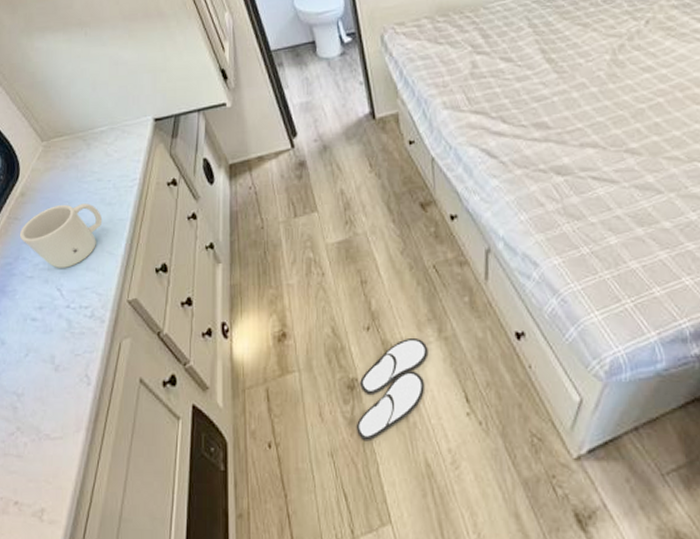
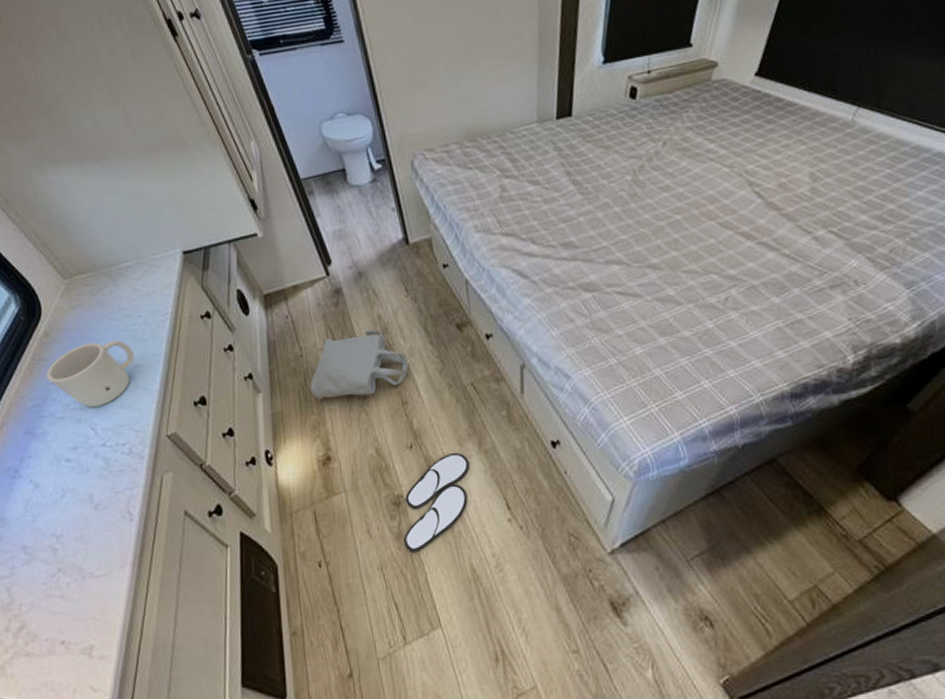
tote bag: none [269,204,369,274] -> present [310,329,409,400]

